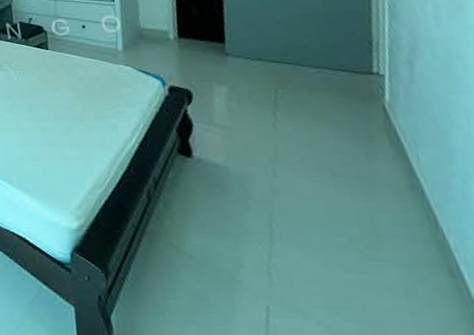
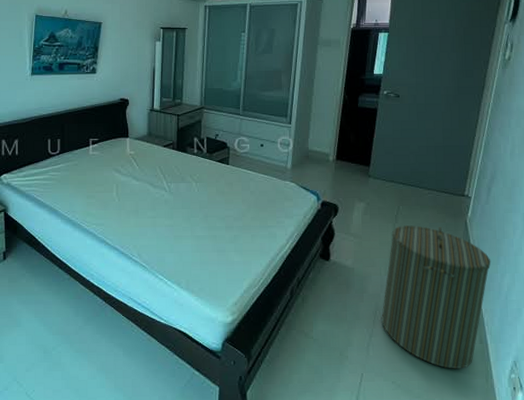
laundry hamper: none [273,113,445,312] -> present [381,225,491,369]

